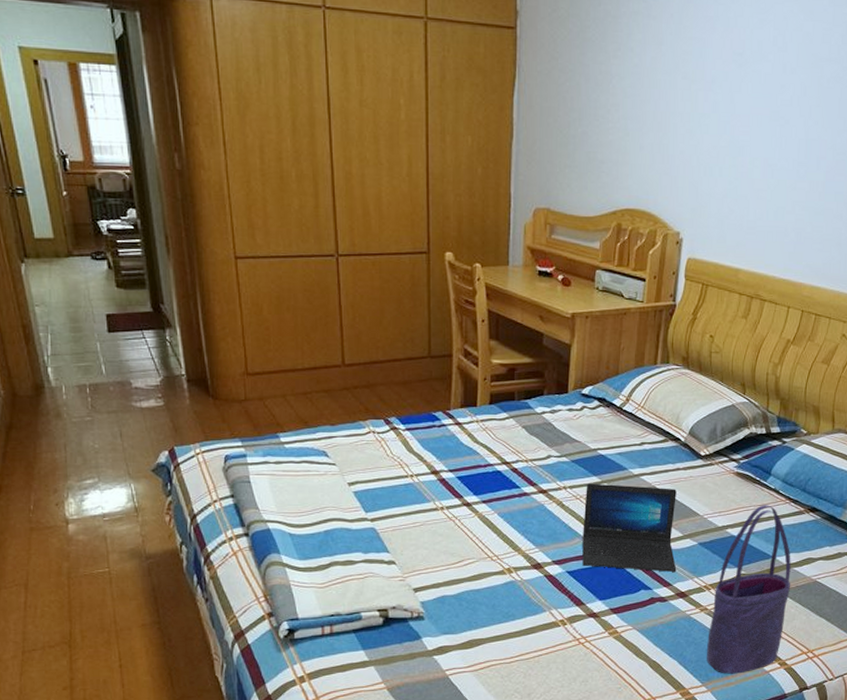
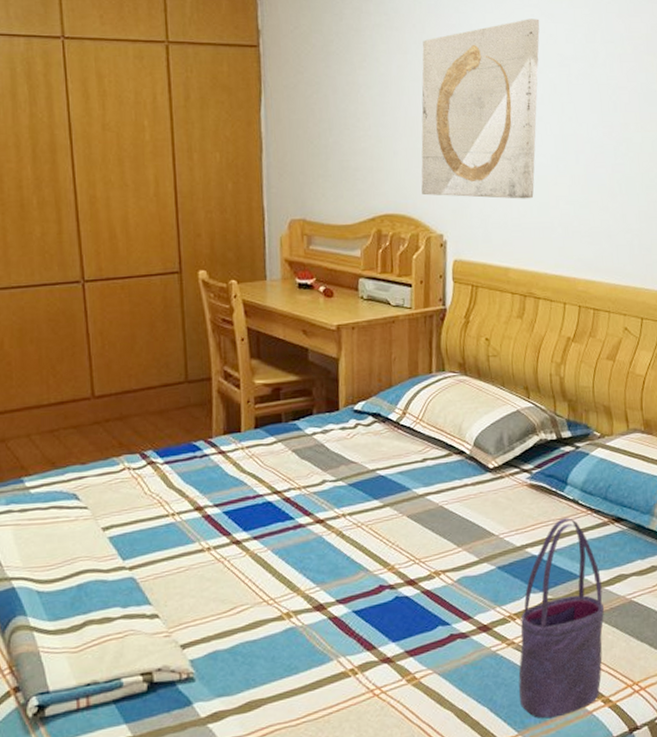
laptop: present [582,483,677,572] -> none [367,507,476,604]
wall art: none [664,15,798,202] -> present [421,19,540,199]

